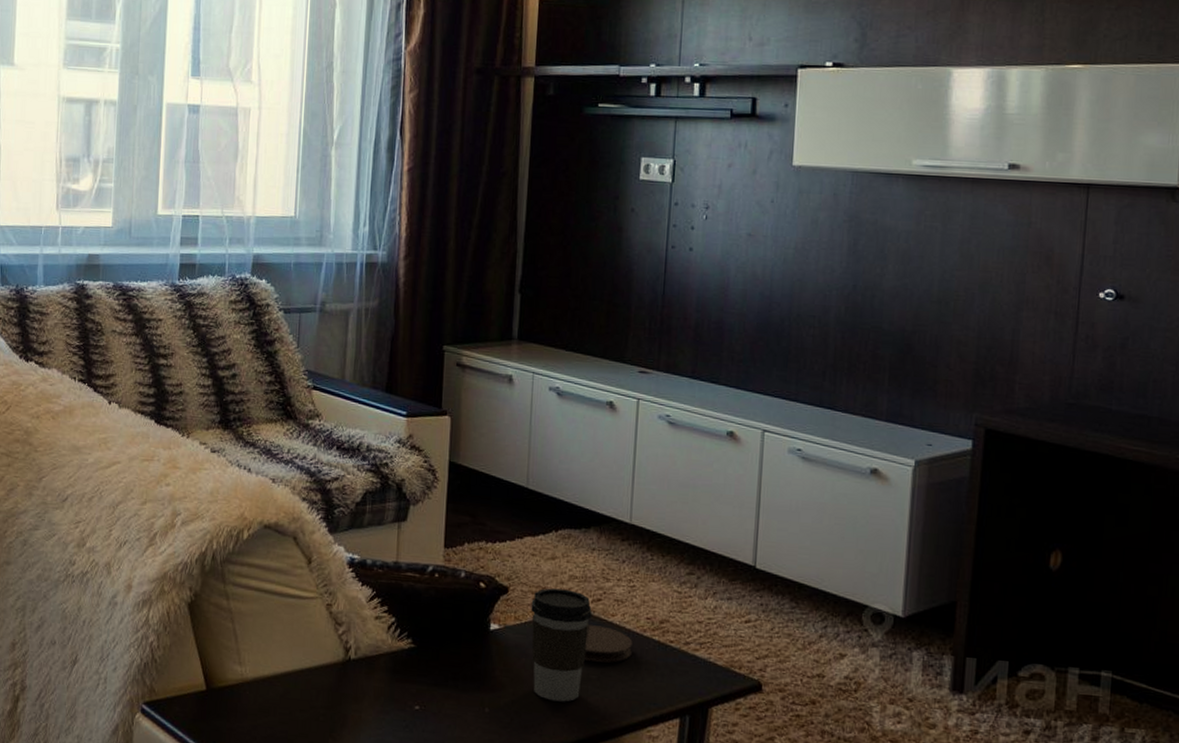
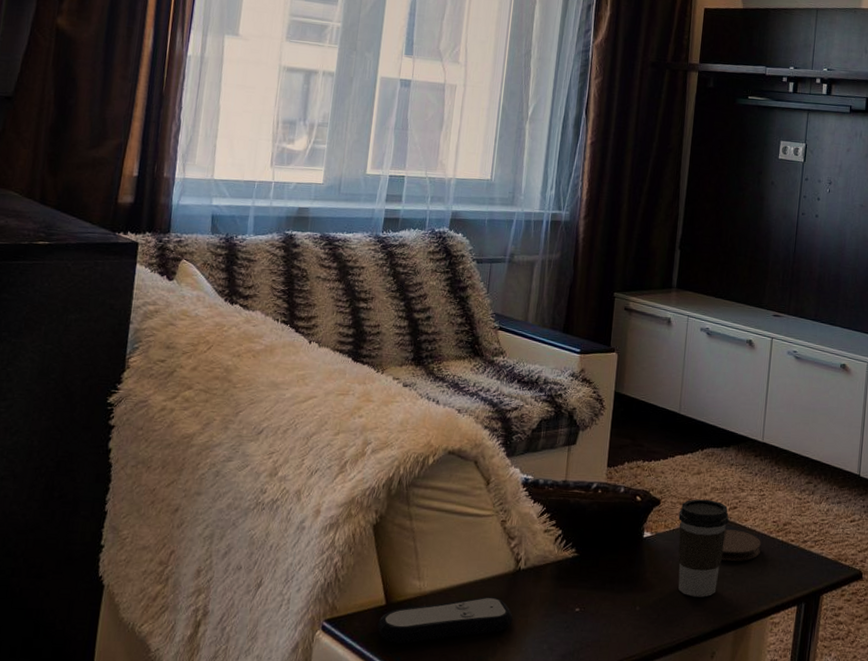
remote control: none [199,687,345,733] -> present [377,597,513,644]

